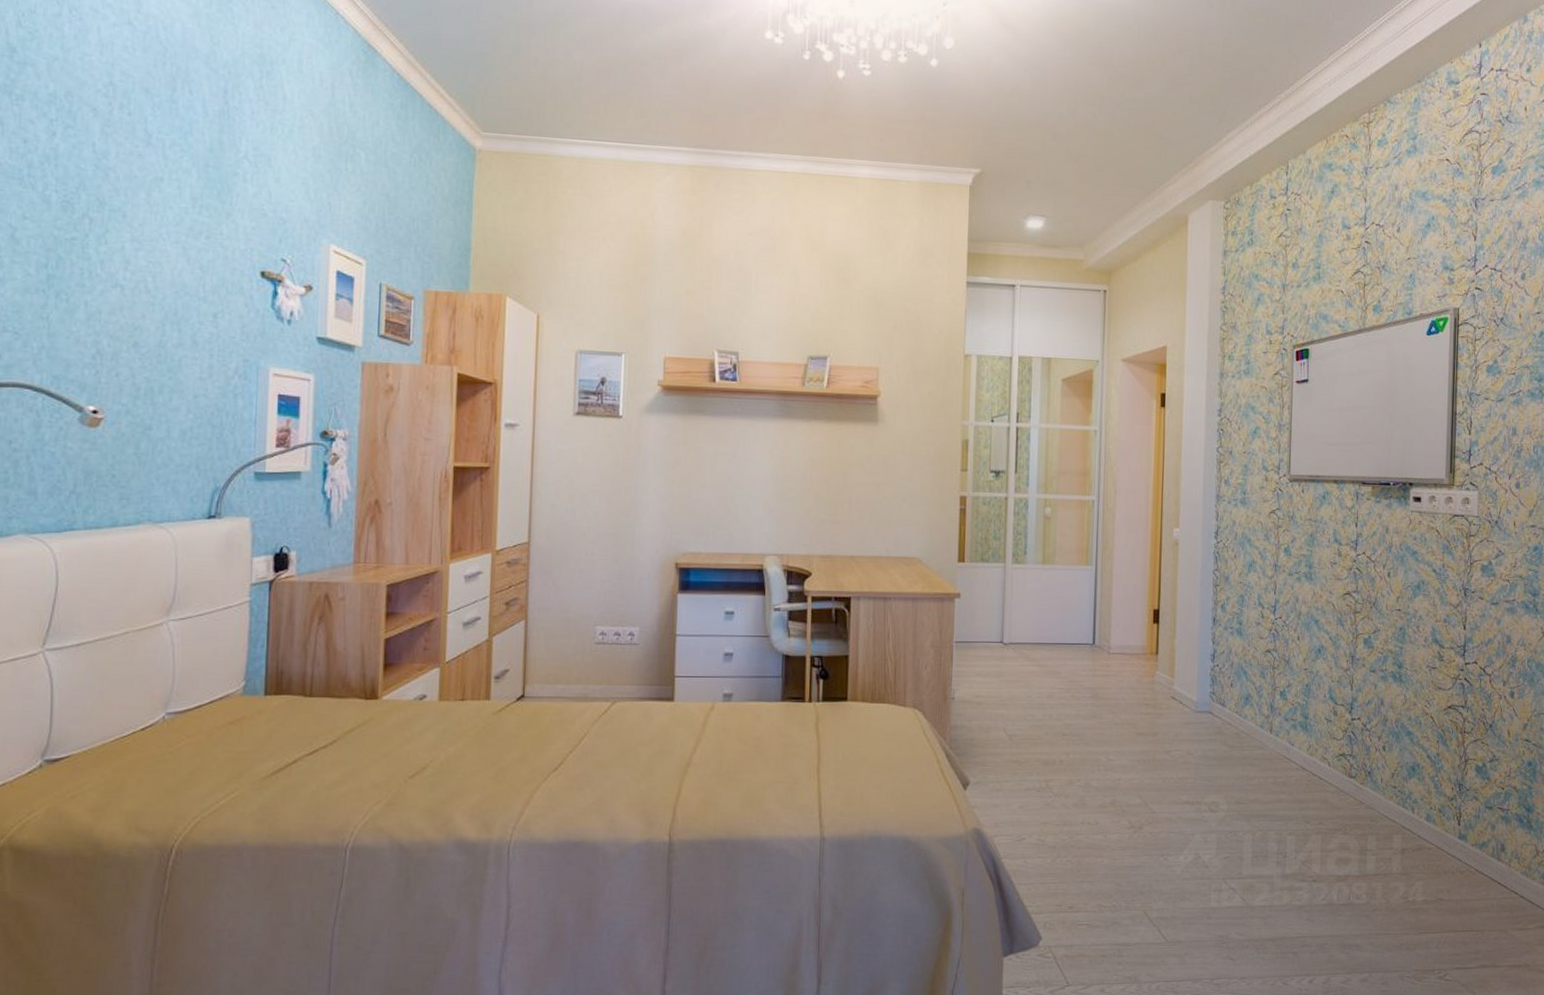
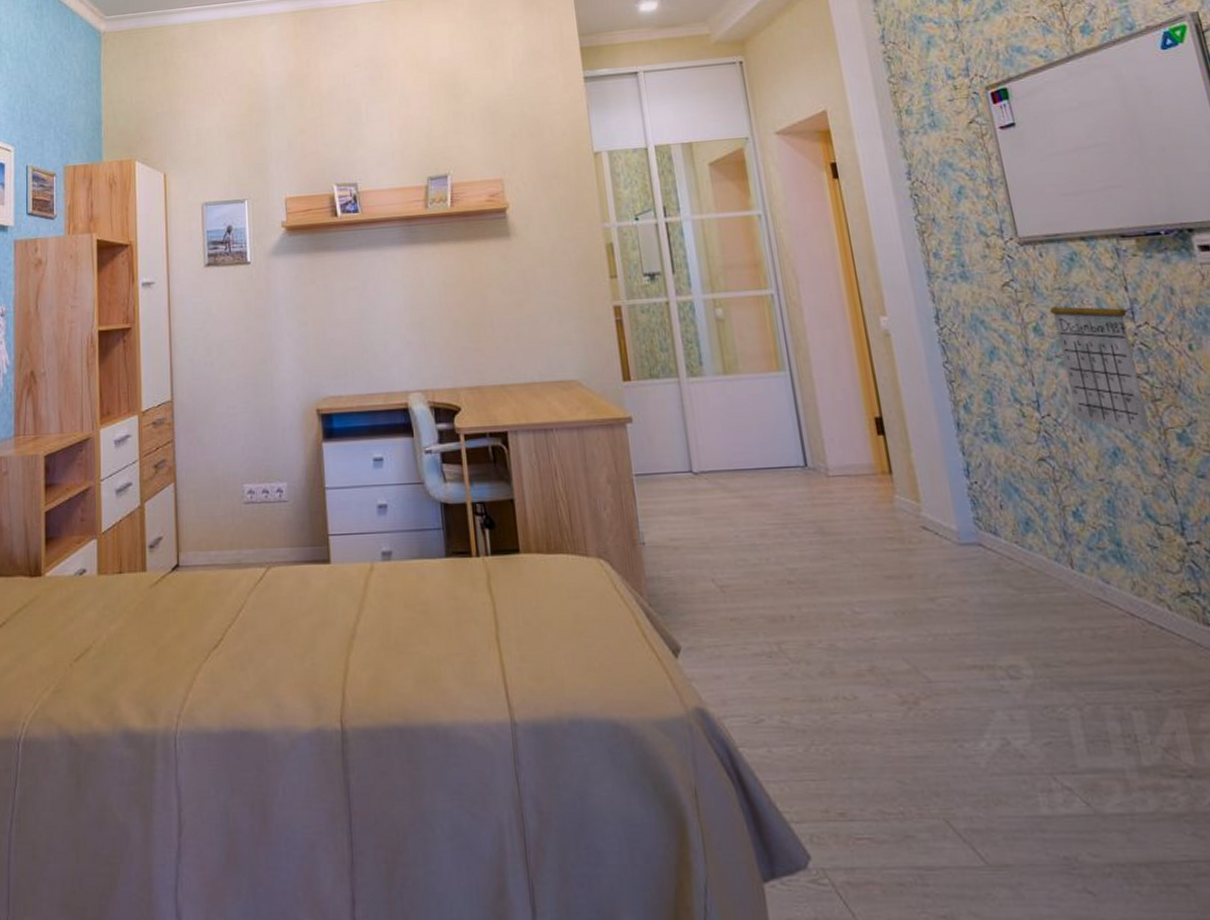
calendar: none [1299,515,1353,637] -> present [1049,281,1150,434]

